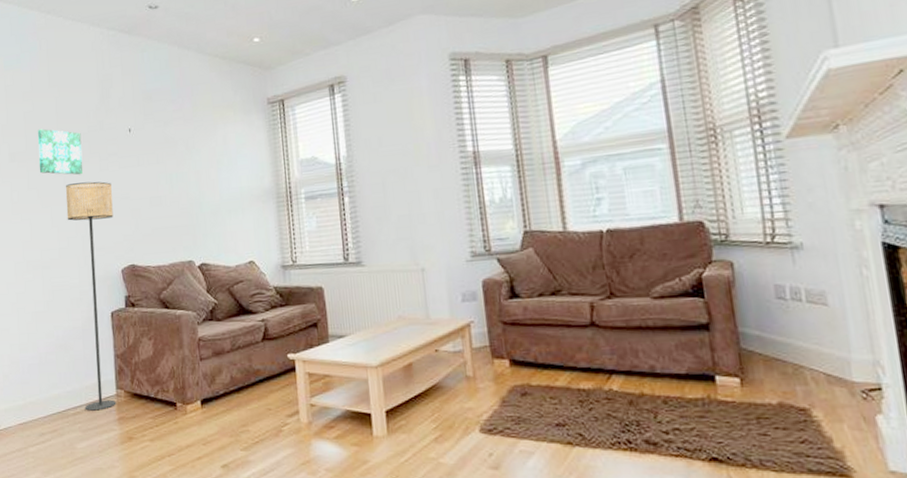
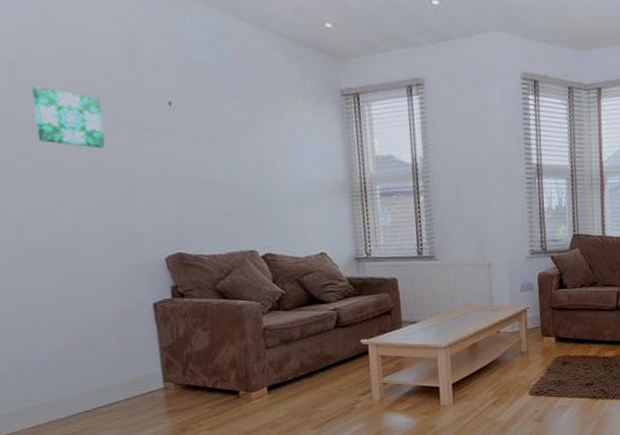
floor lamp: present [65,181,116,411] -> none [81,157,165,407]

